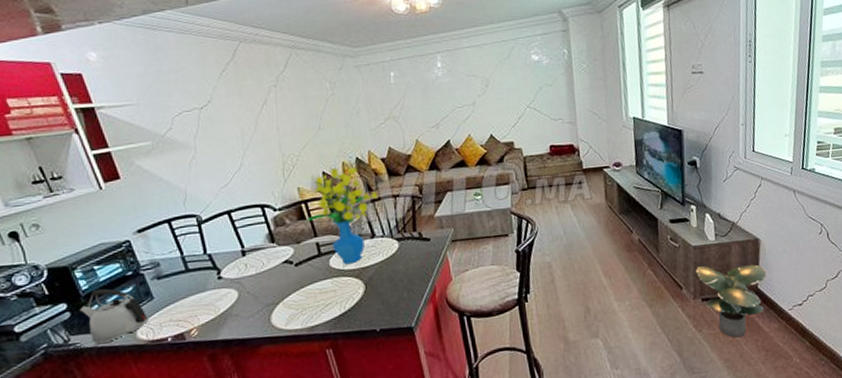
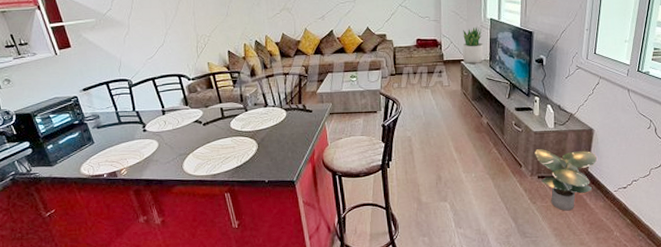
kettle: present [79,288,148,345] -> none [38,132,90,176]
bouquet: present [305,160,378,265] -> none [212,42,271,127]
planter: none [603,127,628,172] -> present [462,26,483,65]

